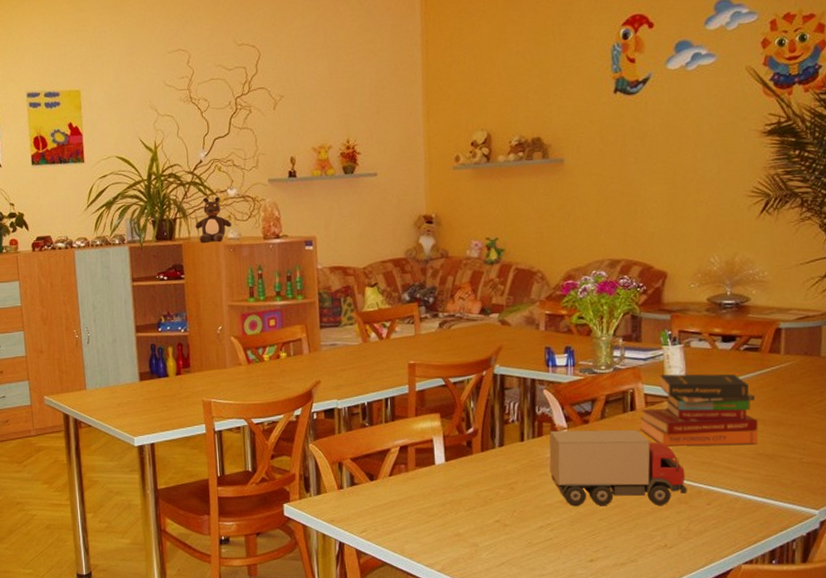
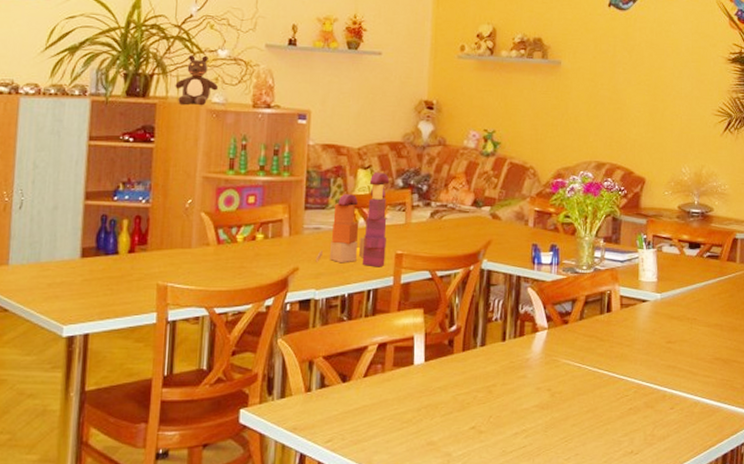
toy blocks: none [334,288,399,377] -> present [315,171,390,267]
toy truck: present [549,429,687,506] -> none [528,330,653,411]
books: present [640,374,758,446] -> none [615,278,716,349]

